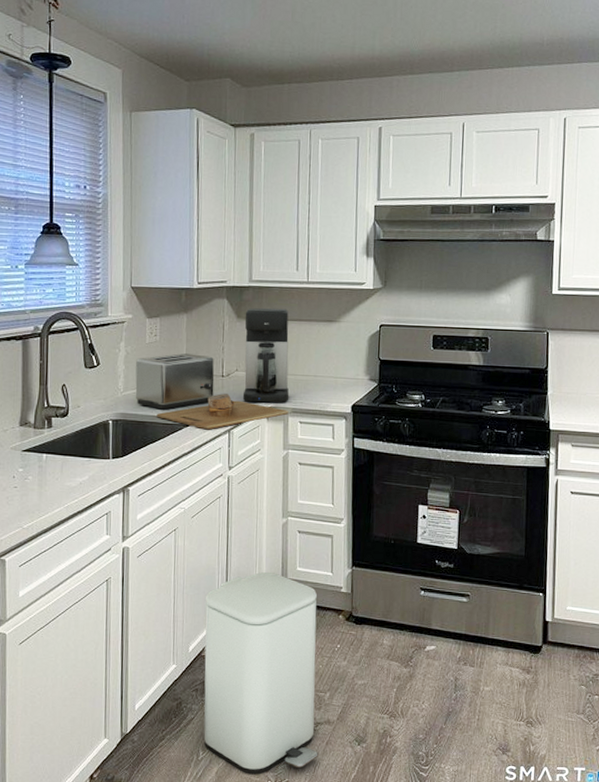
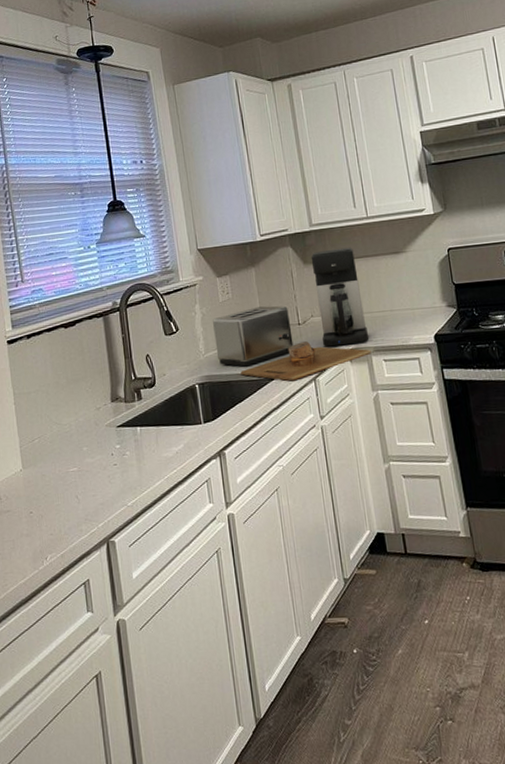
pedal bin: present [203,572,319,775] -> none [318,524,469,755]

